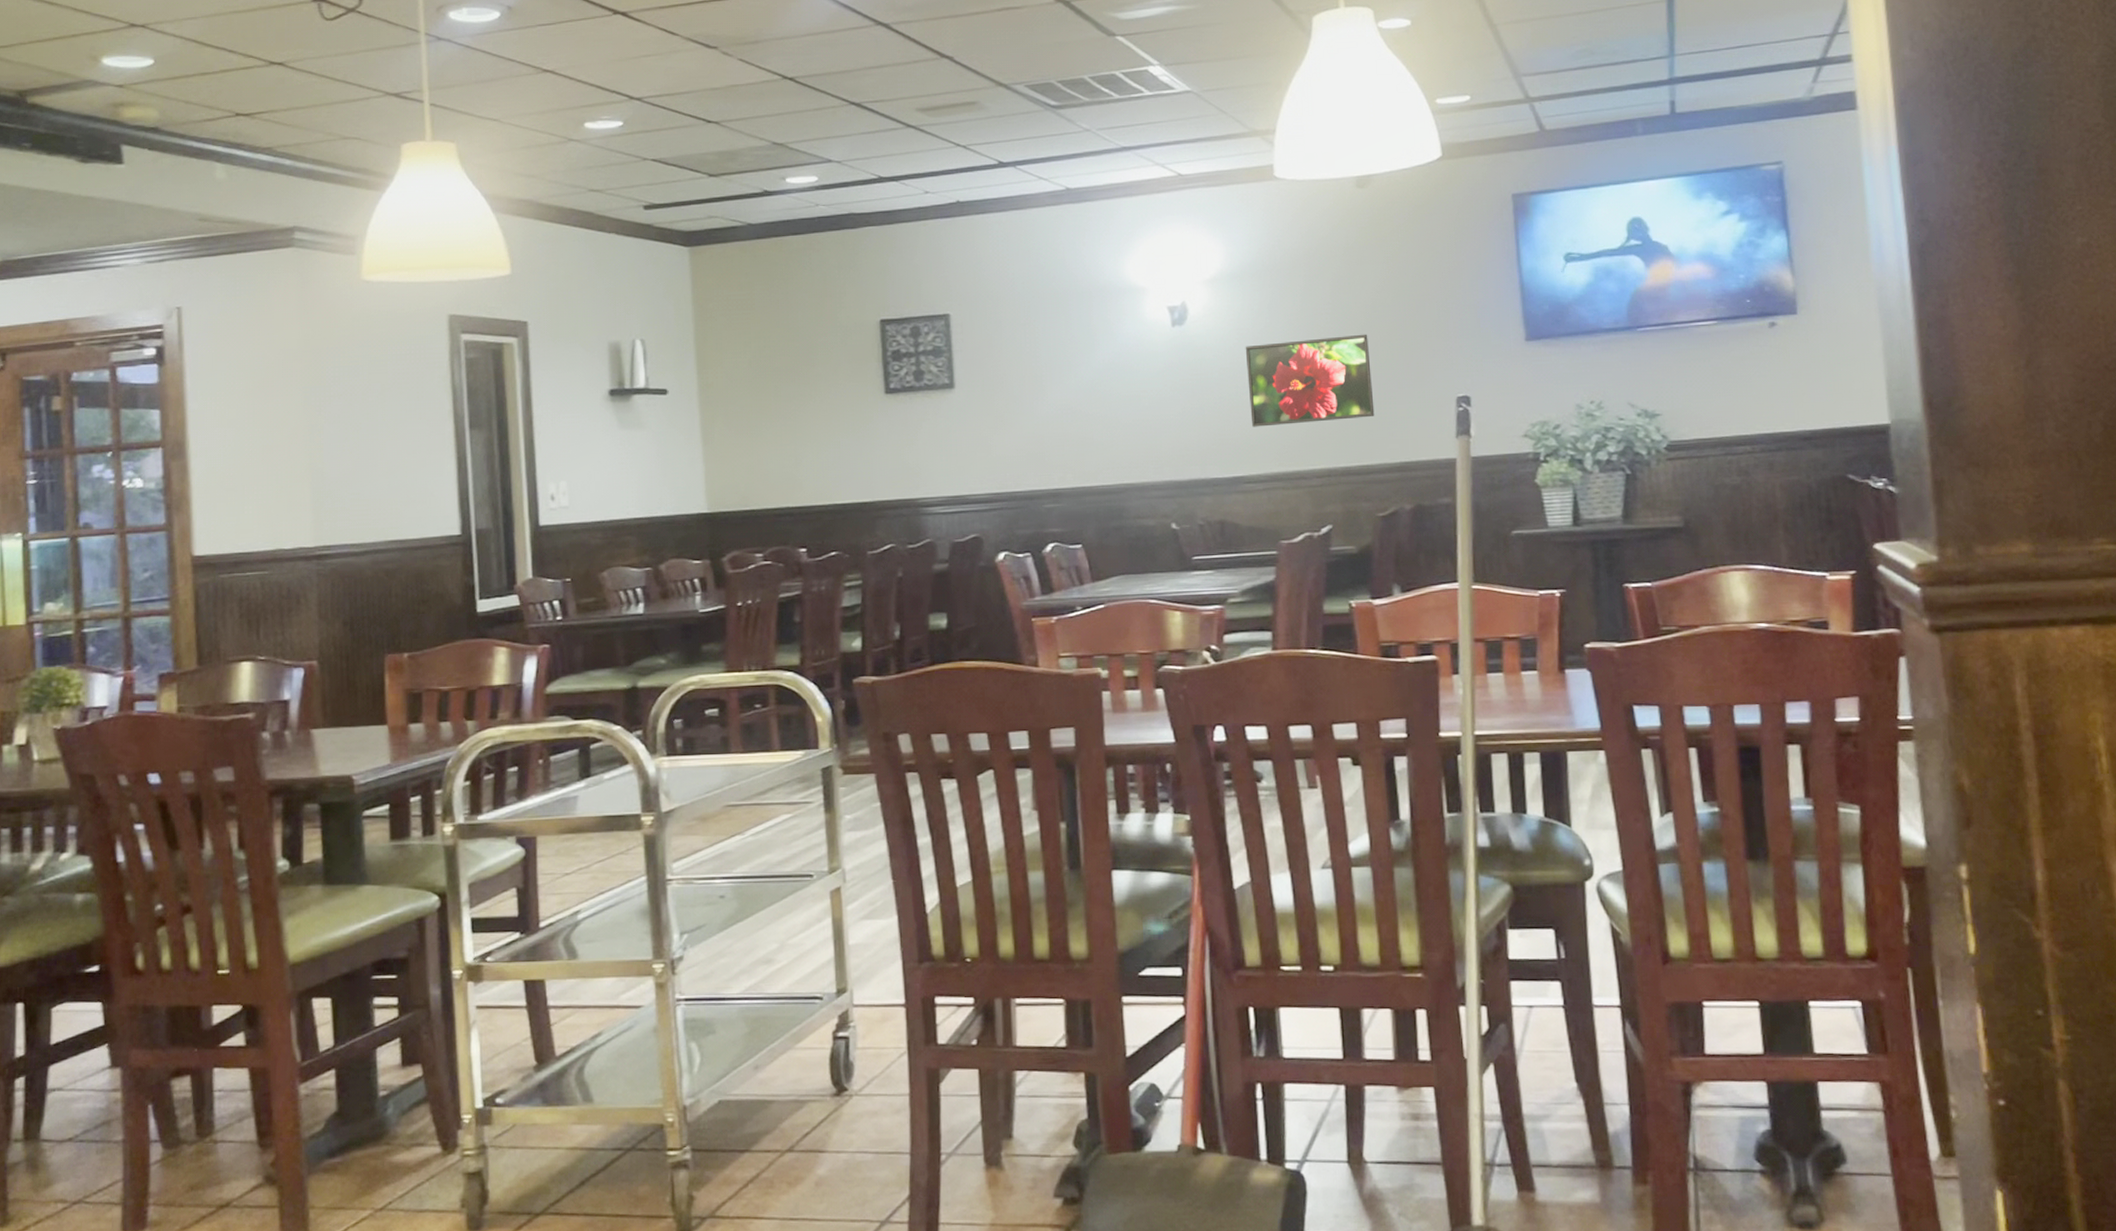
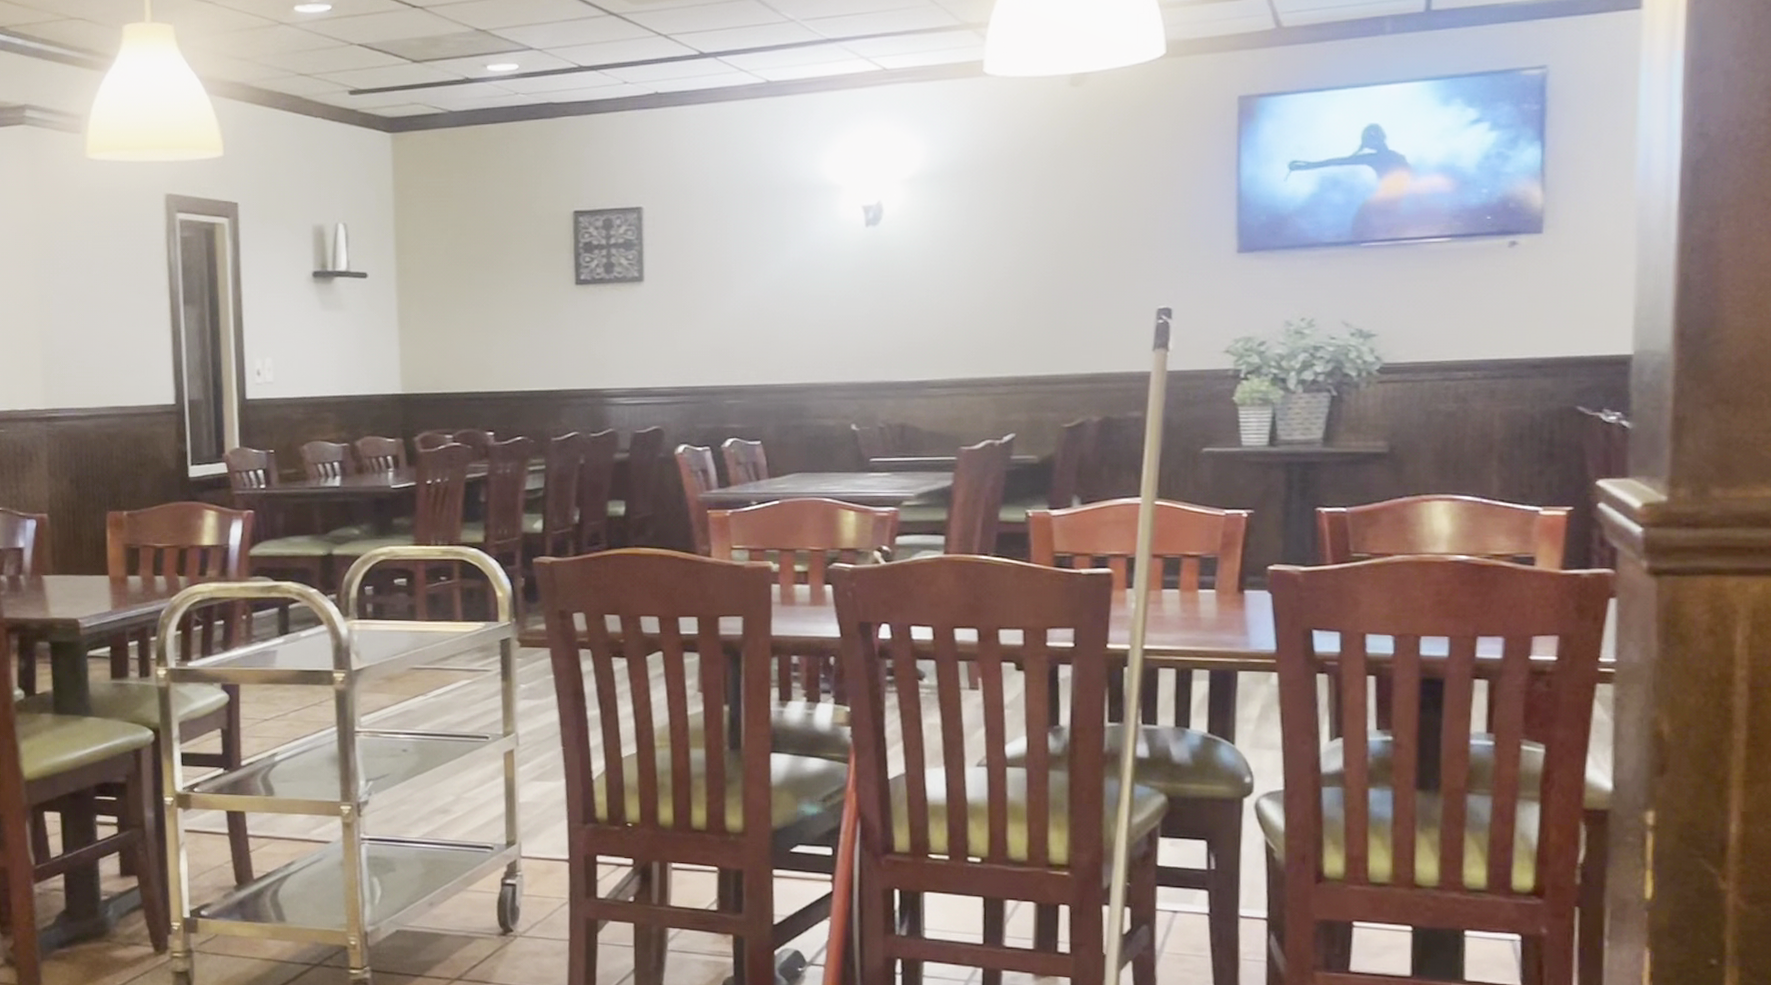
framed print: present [1245,334,1375,427] -> none [939,240,1069,332]

